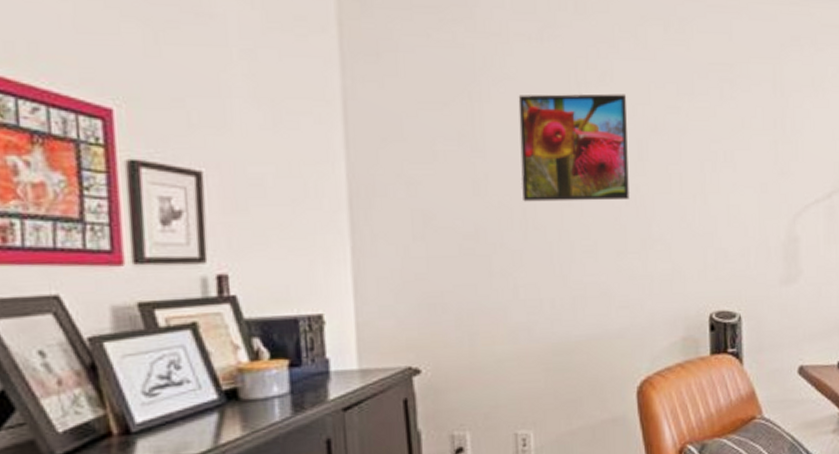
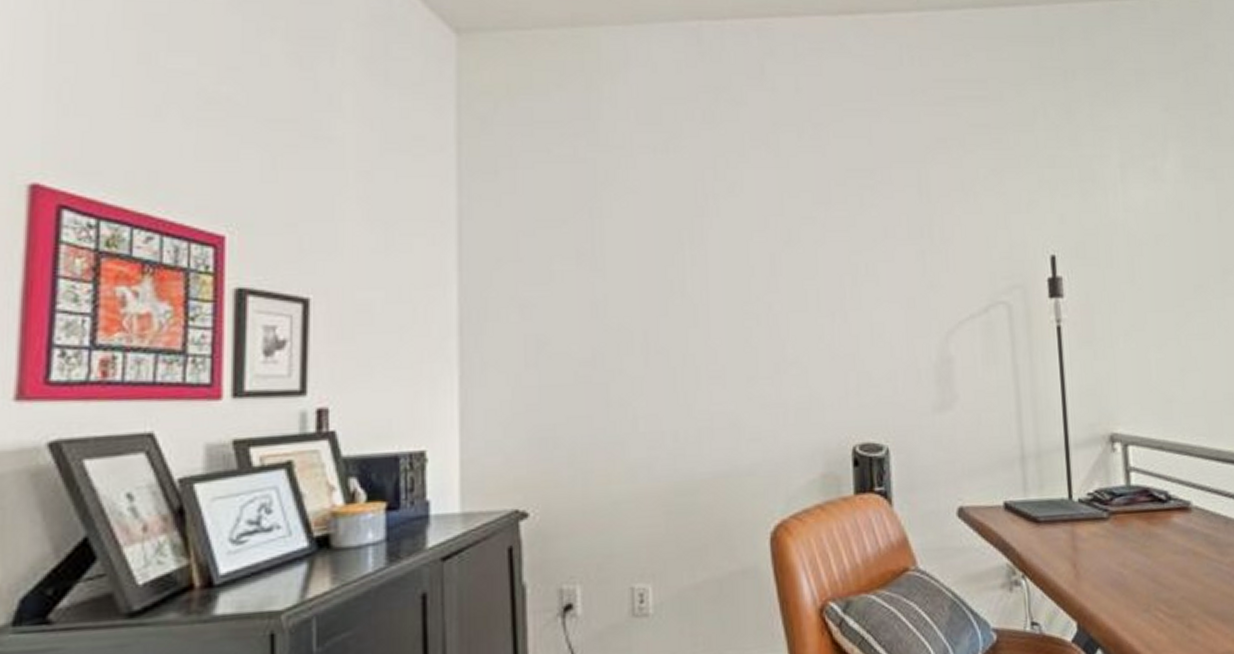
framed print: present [518,93,629,202] -> none [641,205,761,324]

